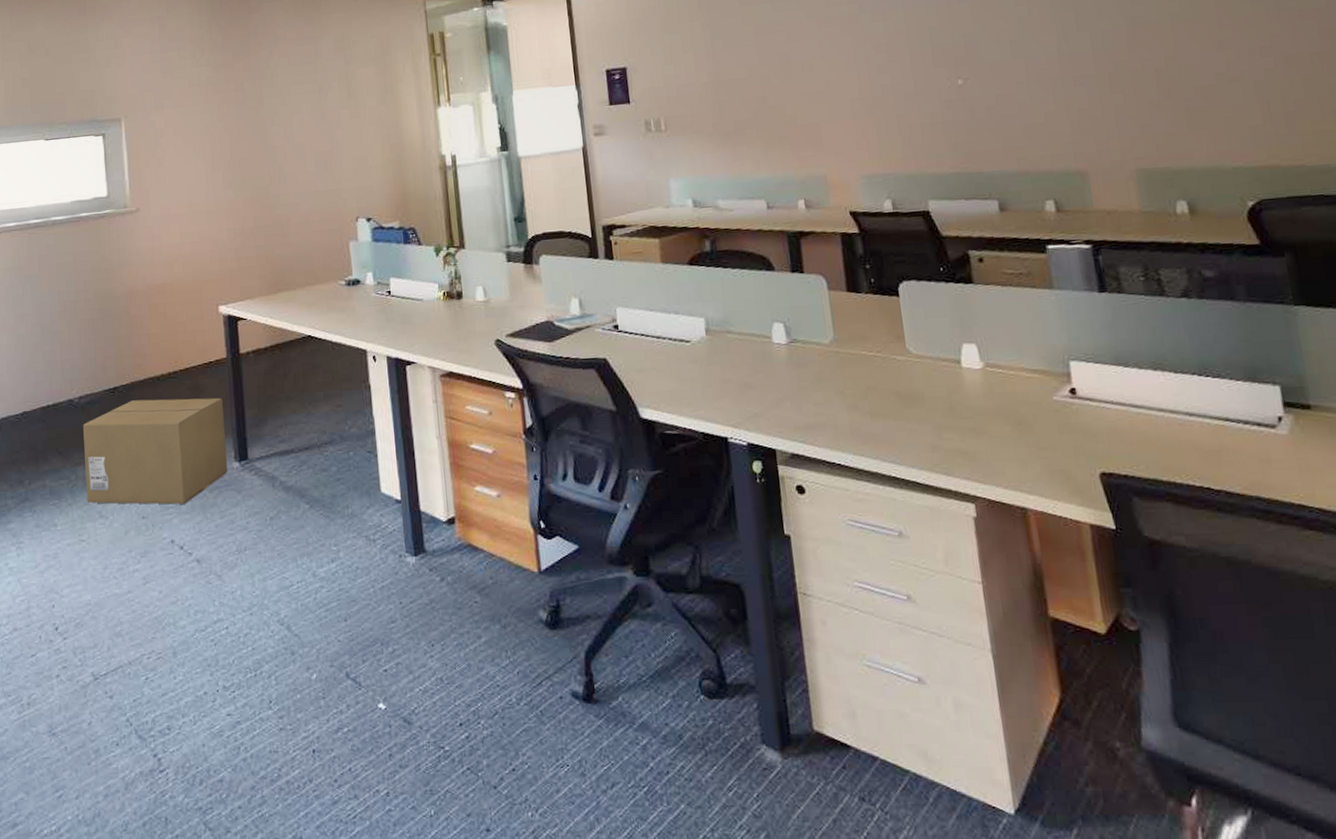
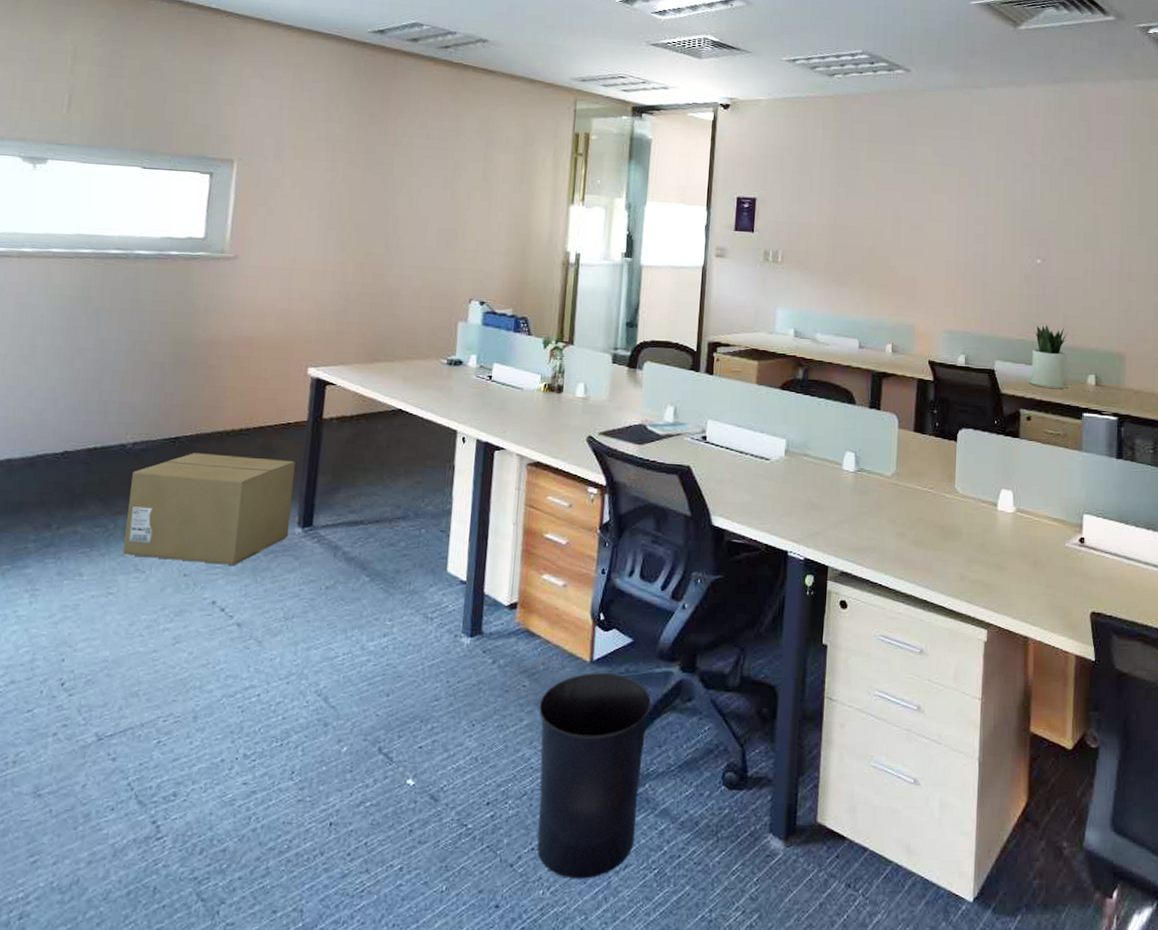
waste bin: none [494,583,617,799] -> present [537,673,652,879]
planter: none [969,151,1025,224] -> present [1027,324,1070,389]

